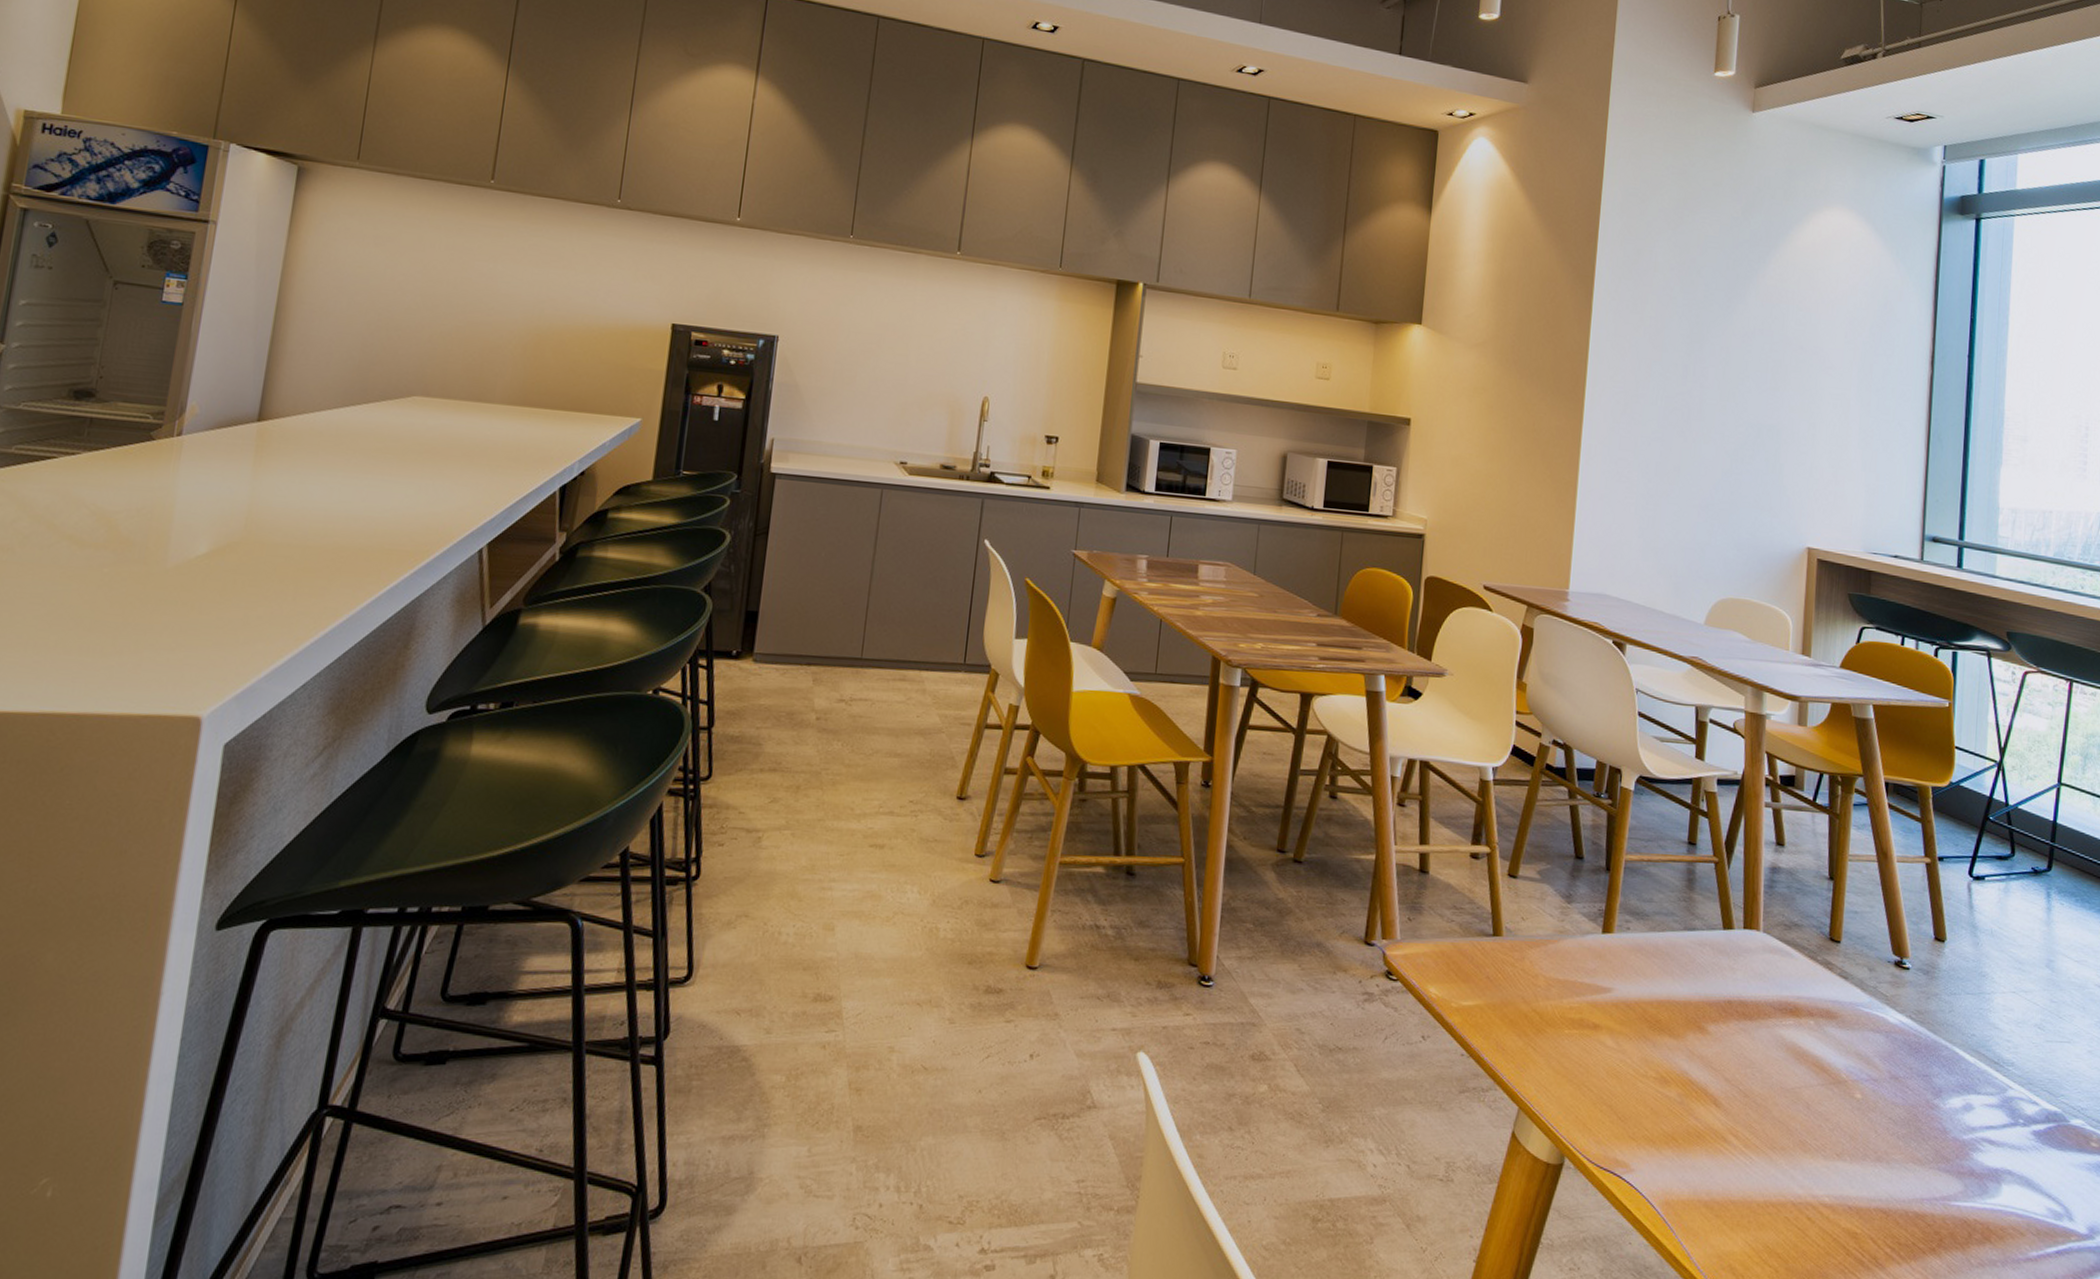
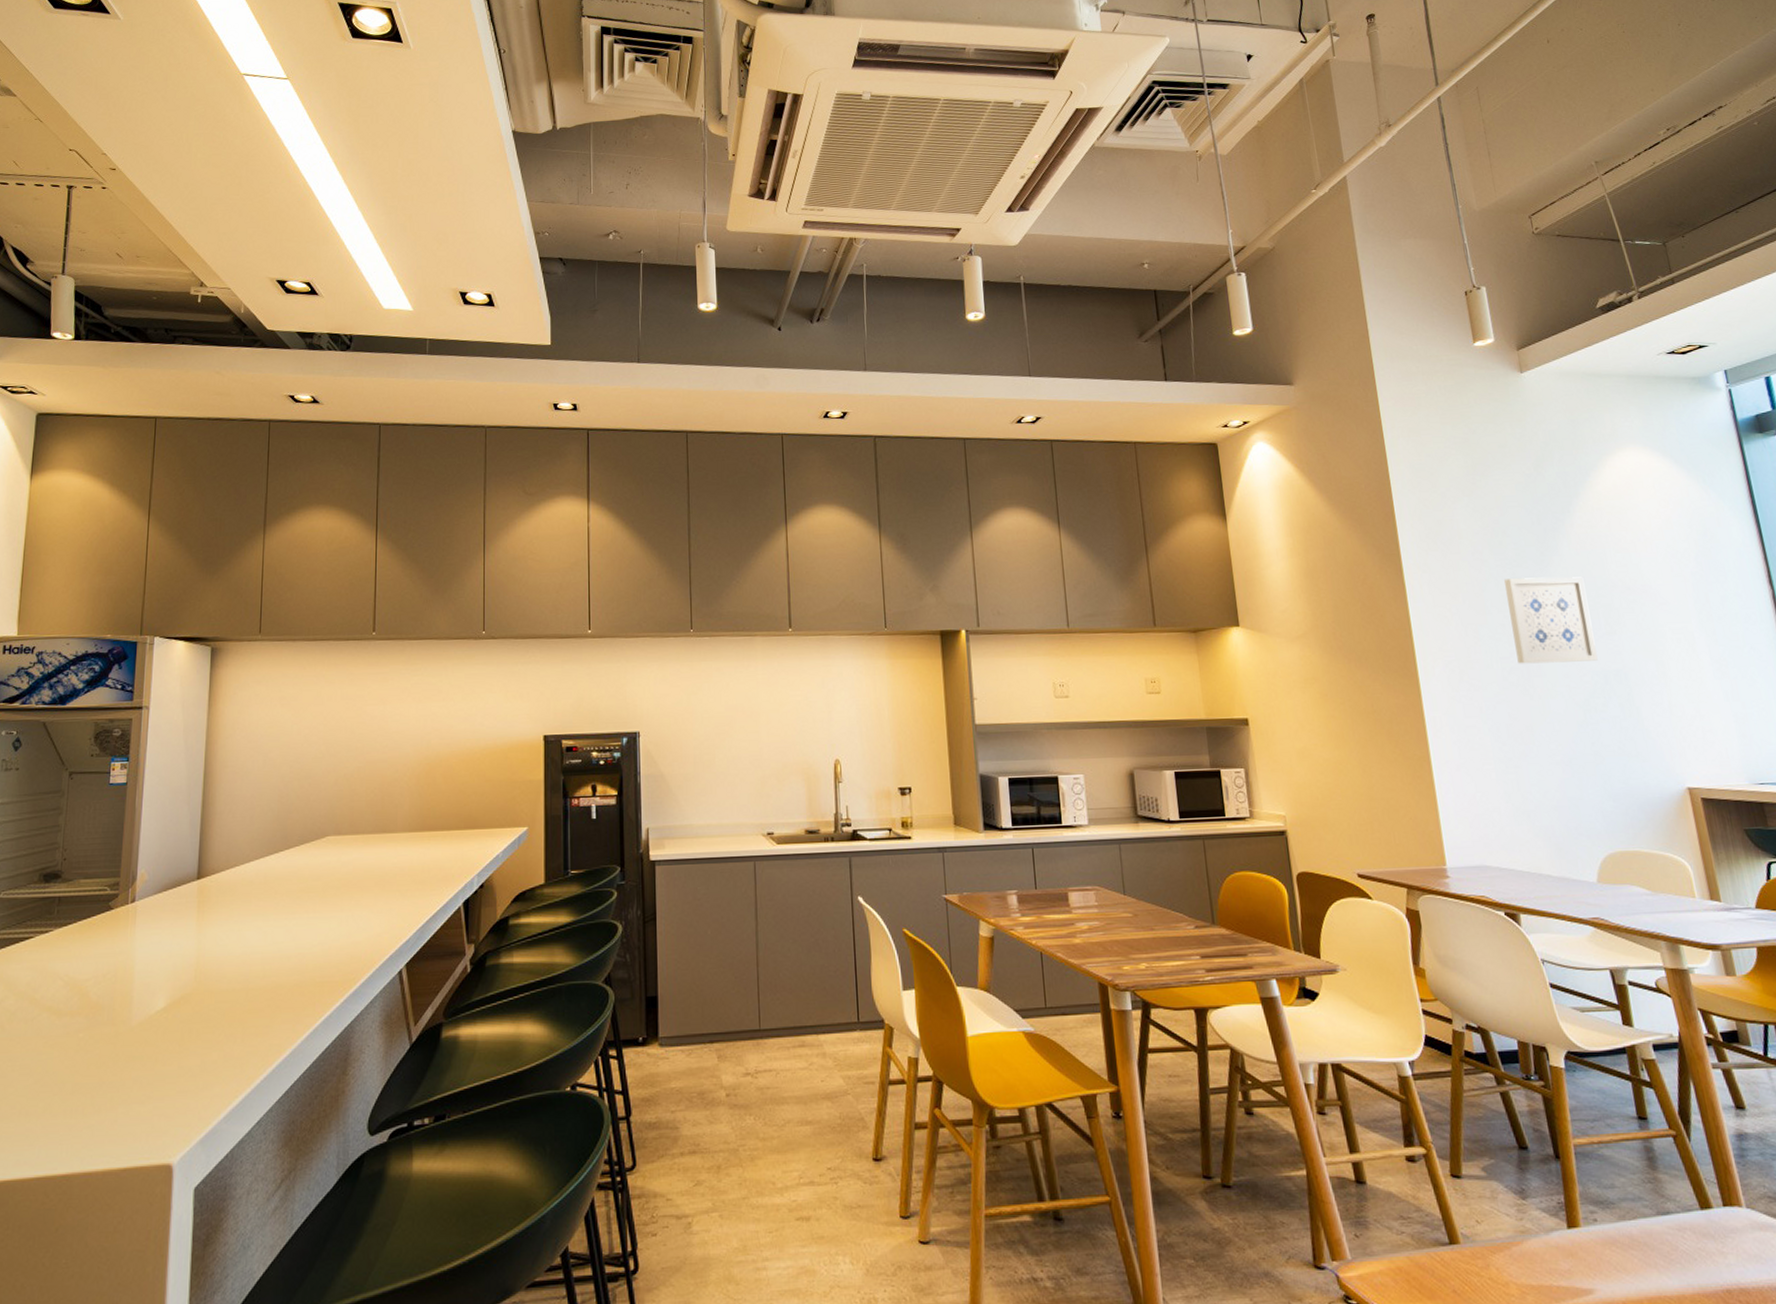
wall art: none [1681,319,1762,414] -> present [1504,577,1598,664]

